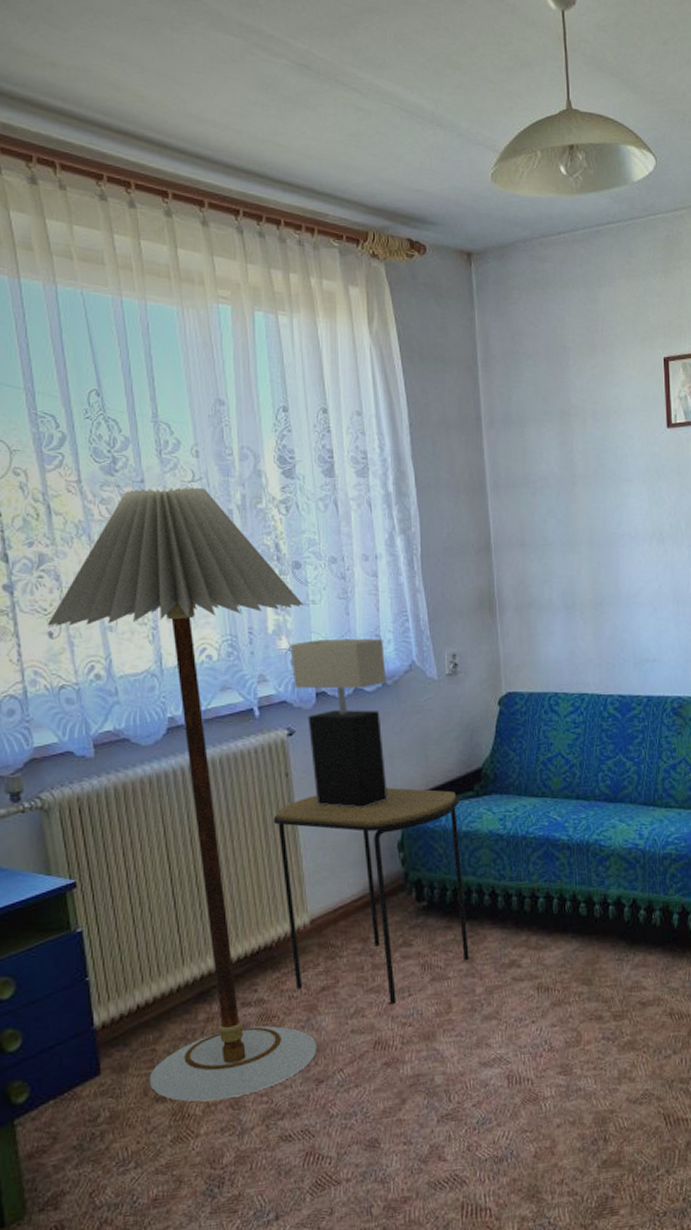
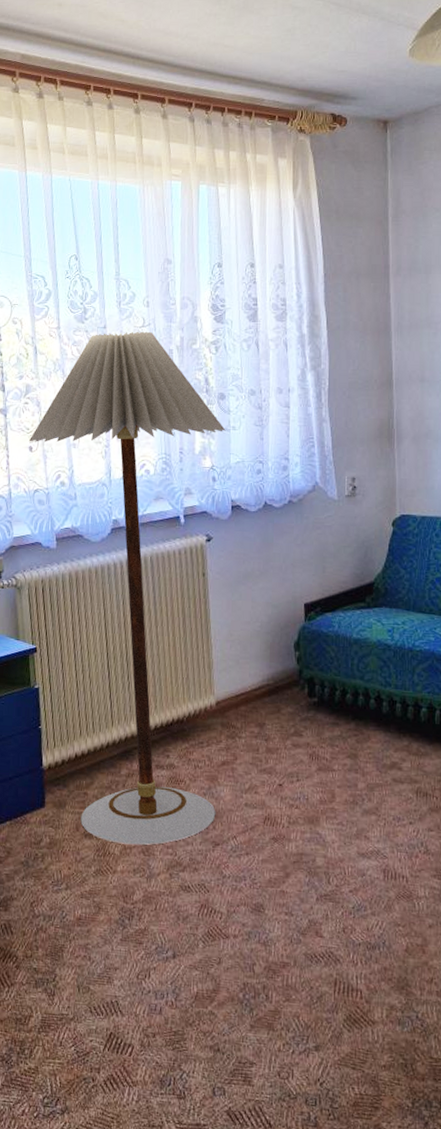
side table: present [273,788,469,1004] -> none [190,593,354,786]
table lamp: present [290,638,388,809] -> none [212,460,293,609]

